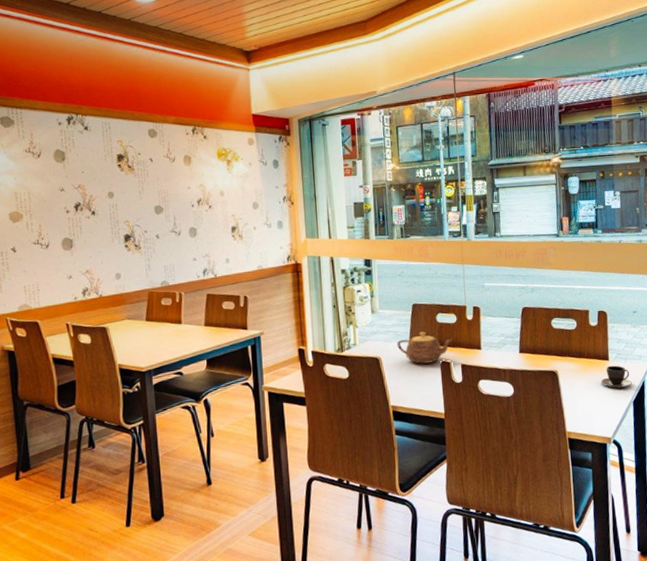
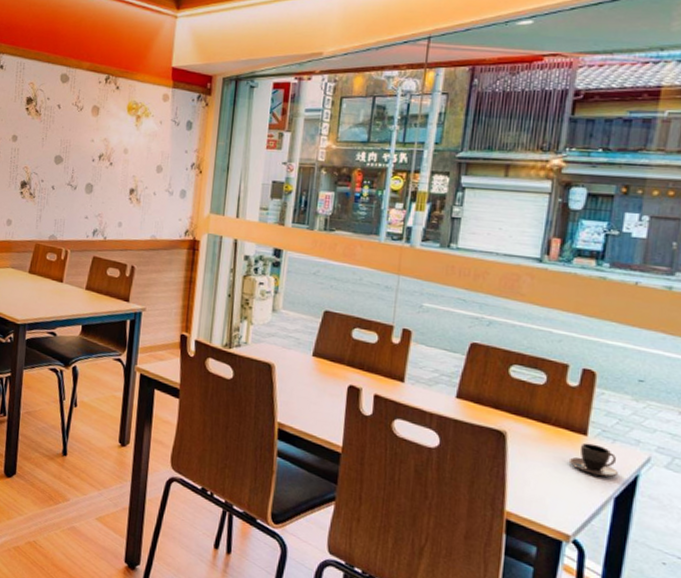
teapot: present [397,331,453,364] -> none [296,345,370,385]

